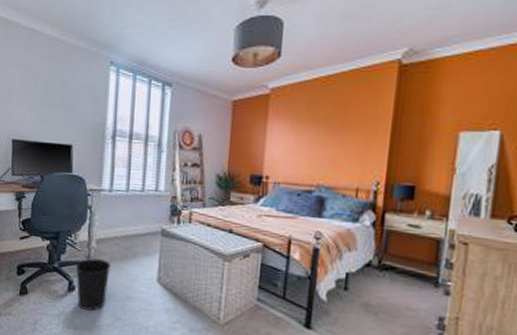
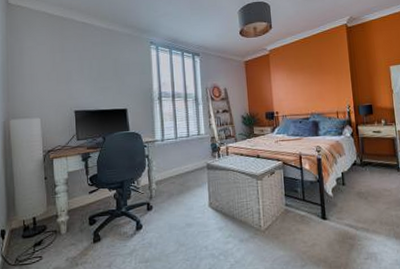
wastebasket: present [75,258,112,312] -> none [140,197,171,244]

